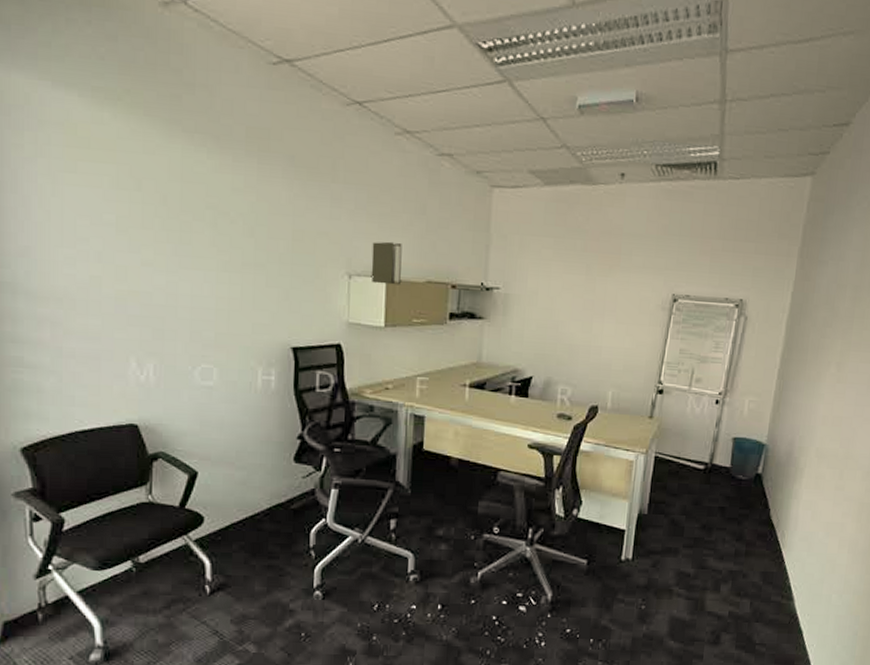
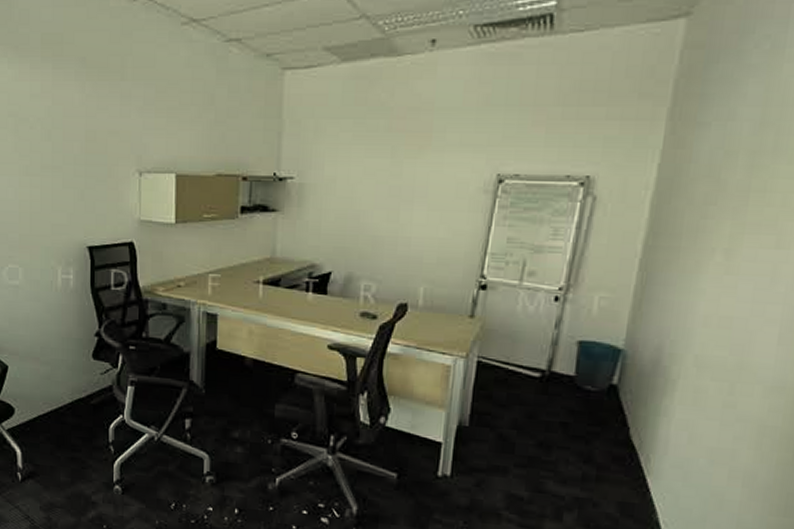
binder: present [371,241,402,285] -> none [161,135,191,180]

